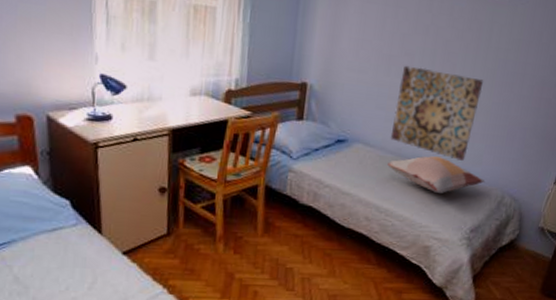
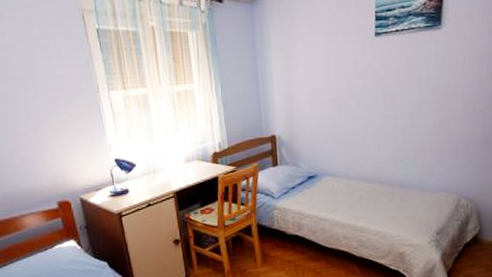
decorative pillow: present [388,156,485,193] -> none [354,175,441,206]
wall art: present [390,65,484,161] -> none [351,104,422,176]

